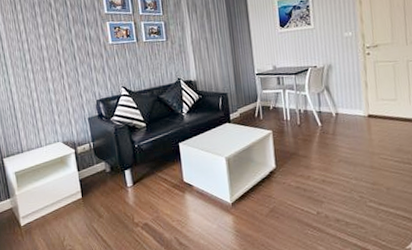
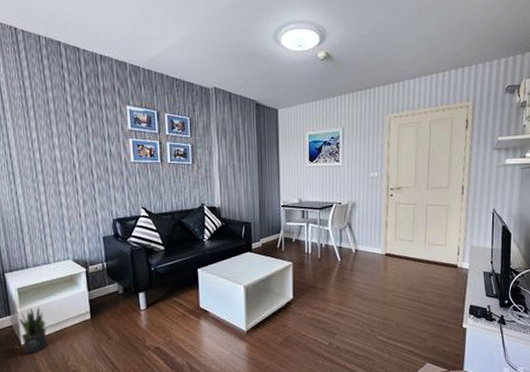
potted plant: none [18,189,44,235] -> present [19,307,47,354]

